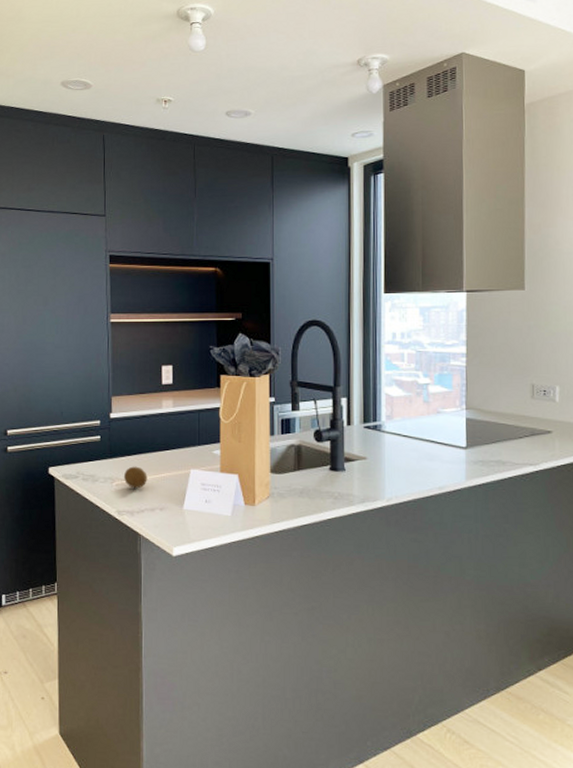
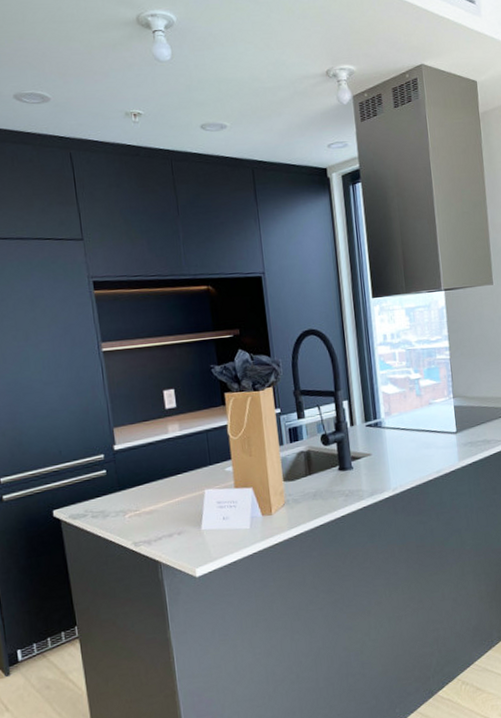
fruit: present [124,466,147,489] -> none [136,495,162,518]

